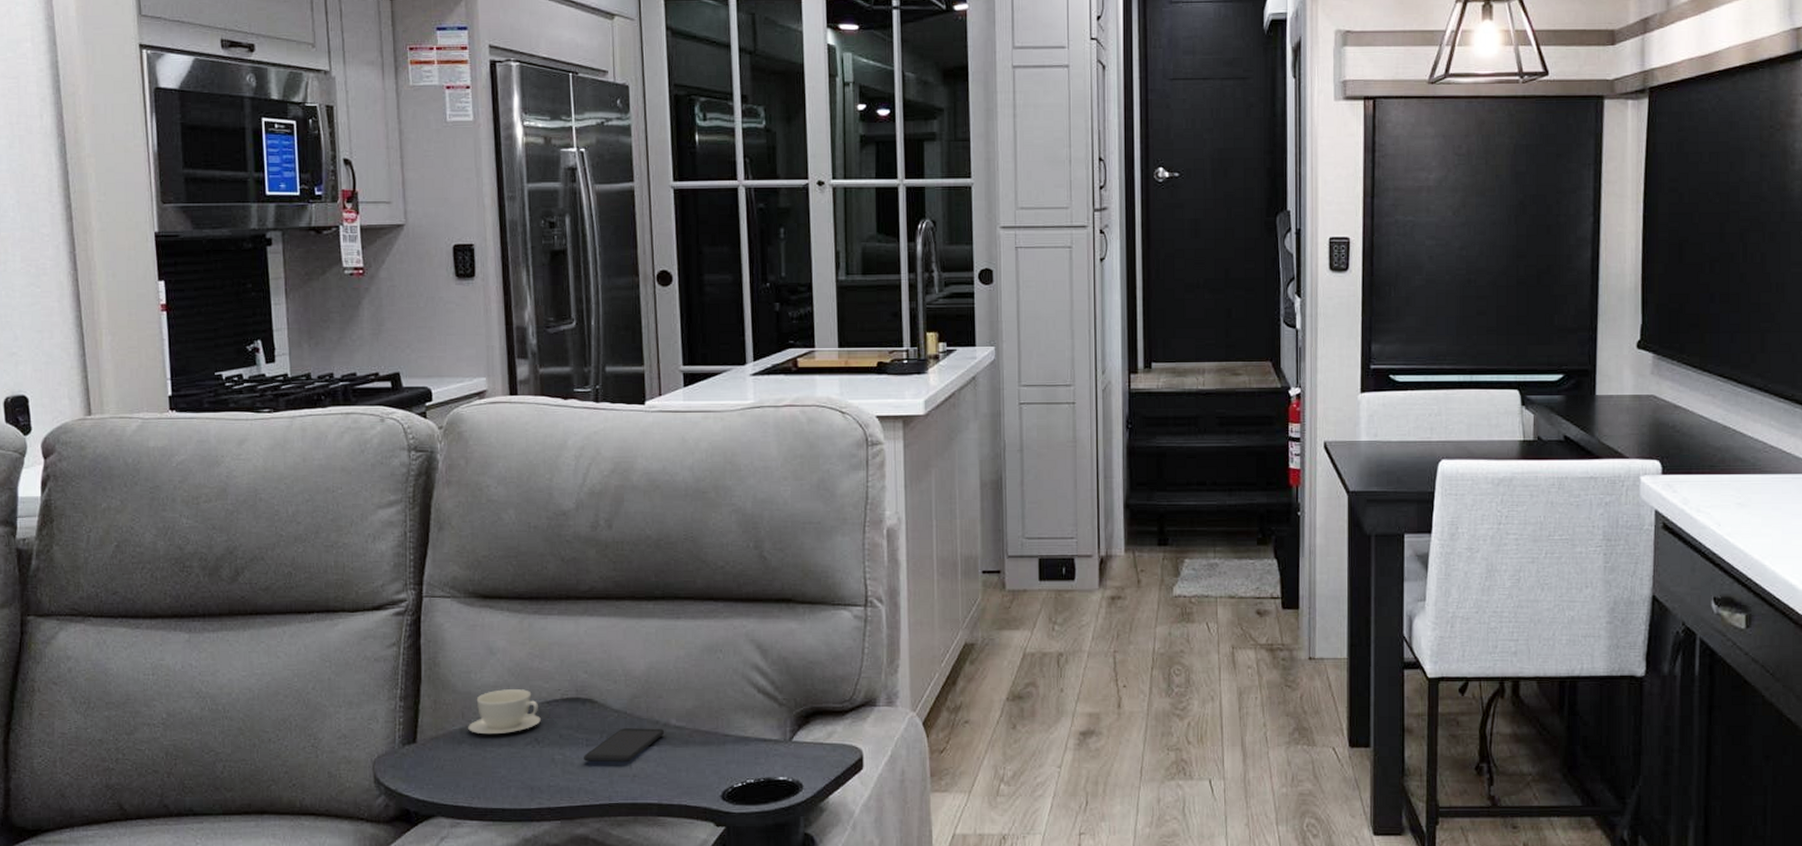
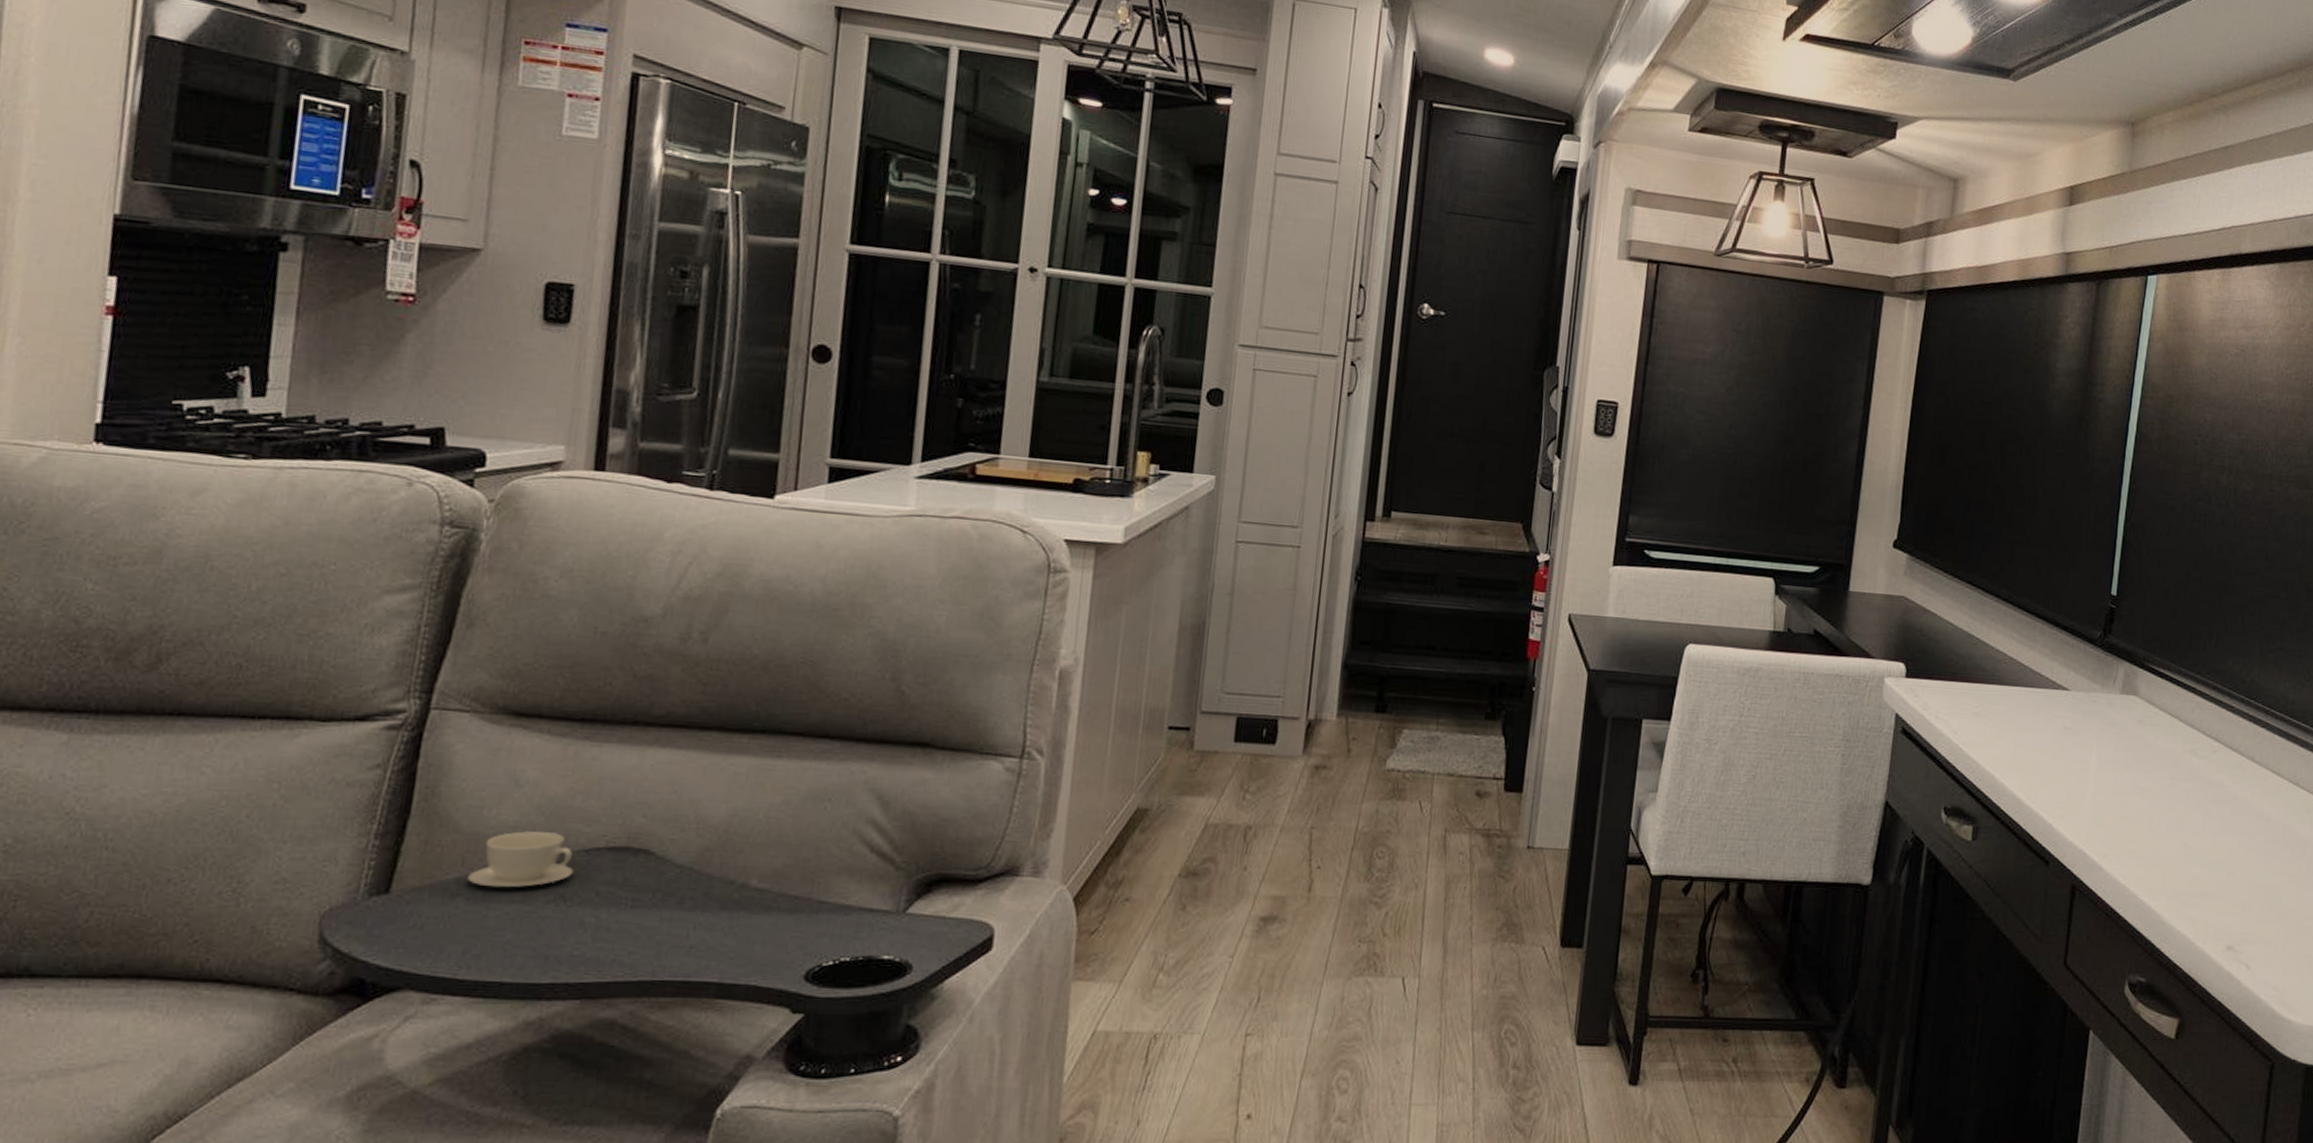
mobile phone: present [584,728,665,763] -> none [625,887,741,930]

